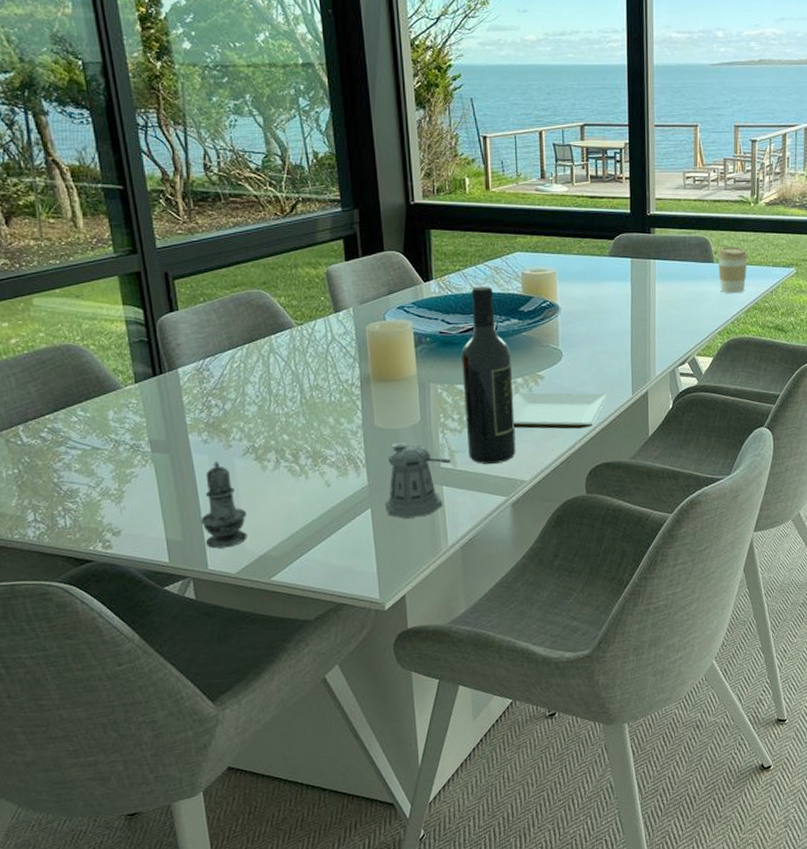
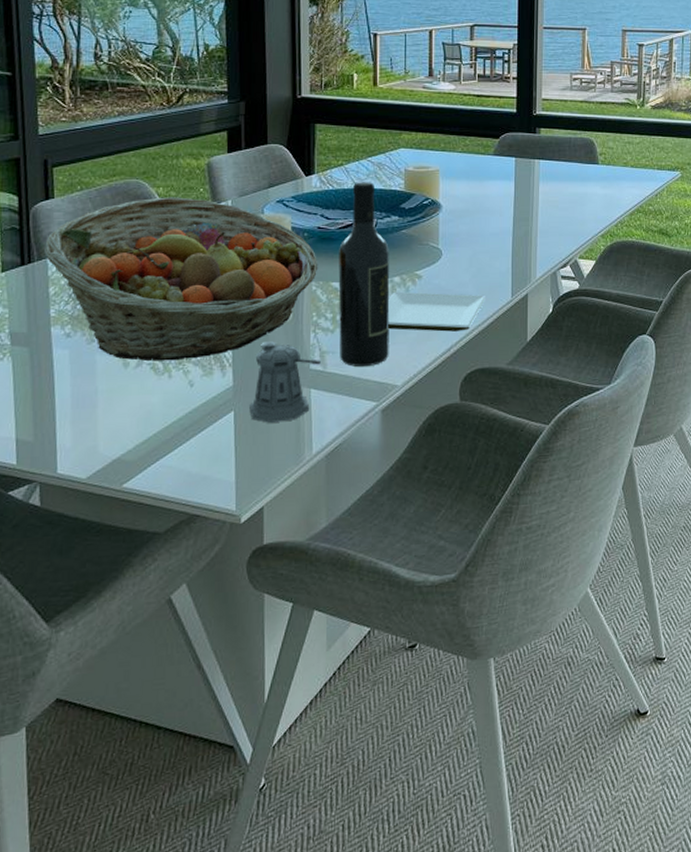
fruit basket: none [174,306,443,464] -> present [44,197,319,362]
salt shaker: present [201,462,247,549] -> none [55,357,103,451]
coffee cup: present [717,246,749,294] -> none [602,149,634,196]

